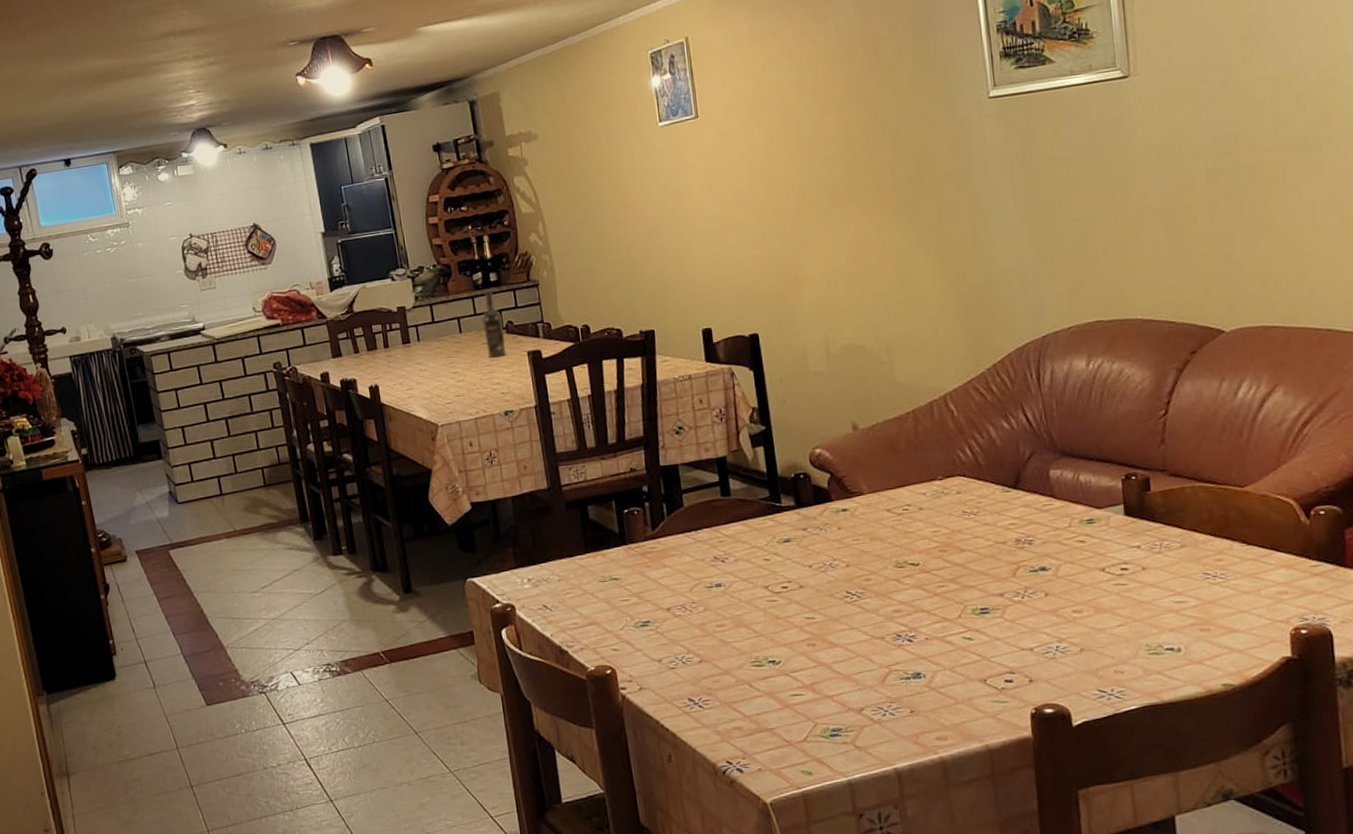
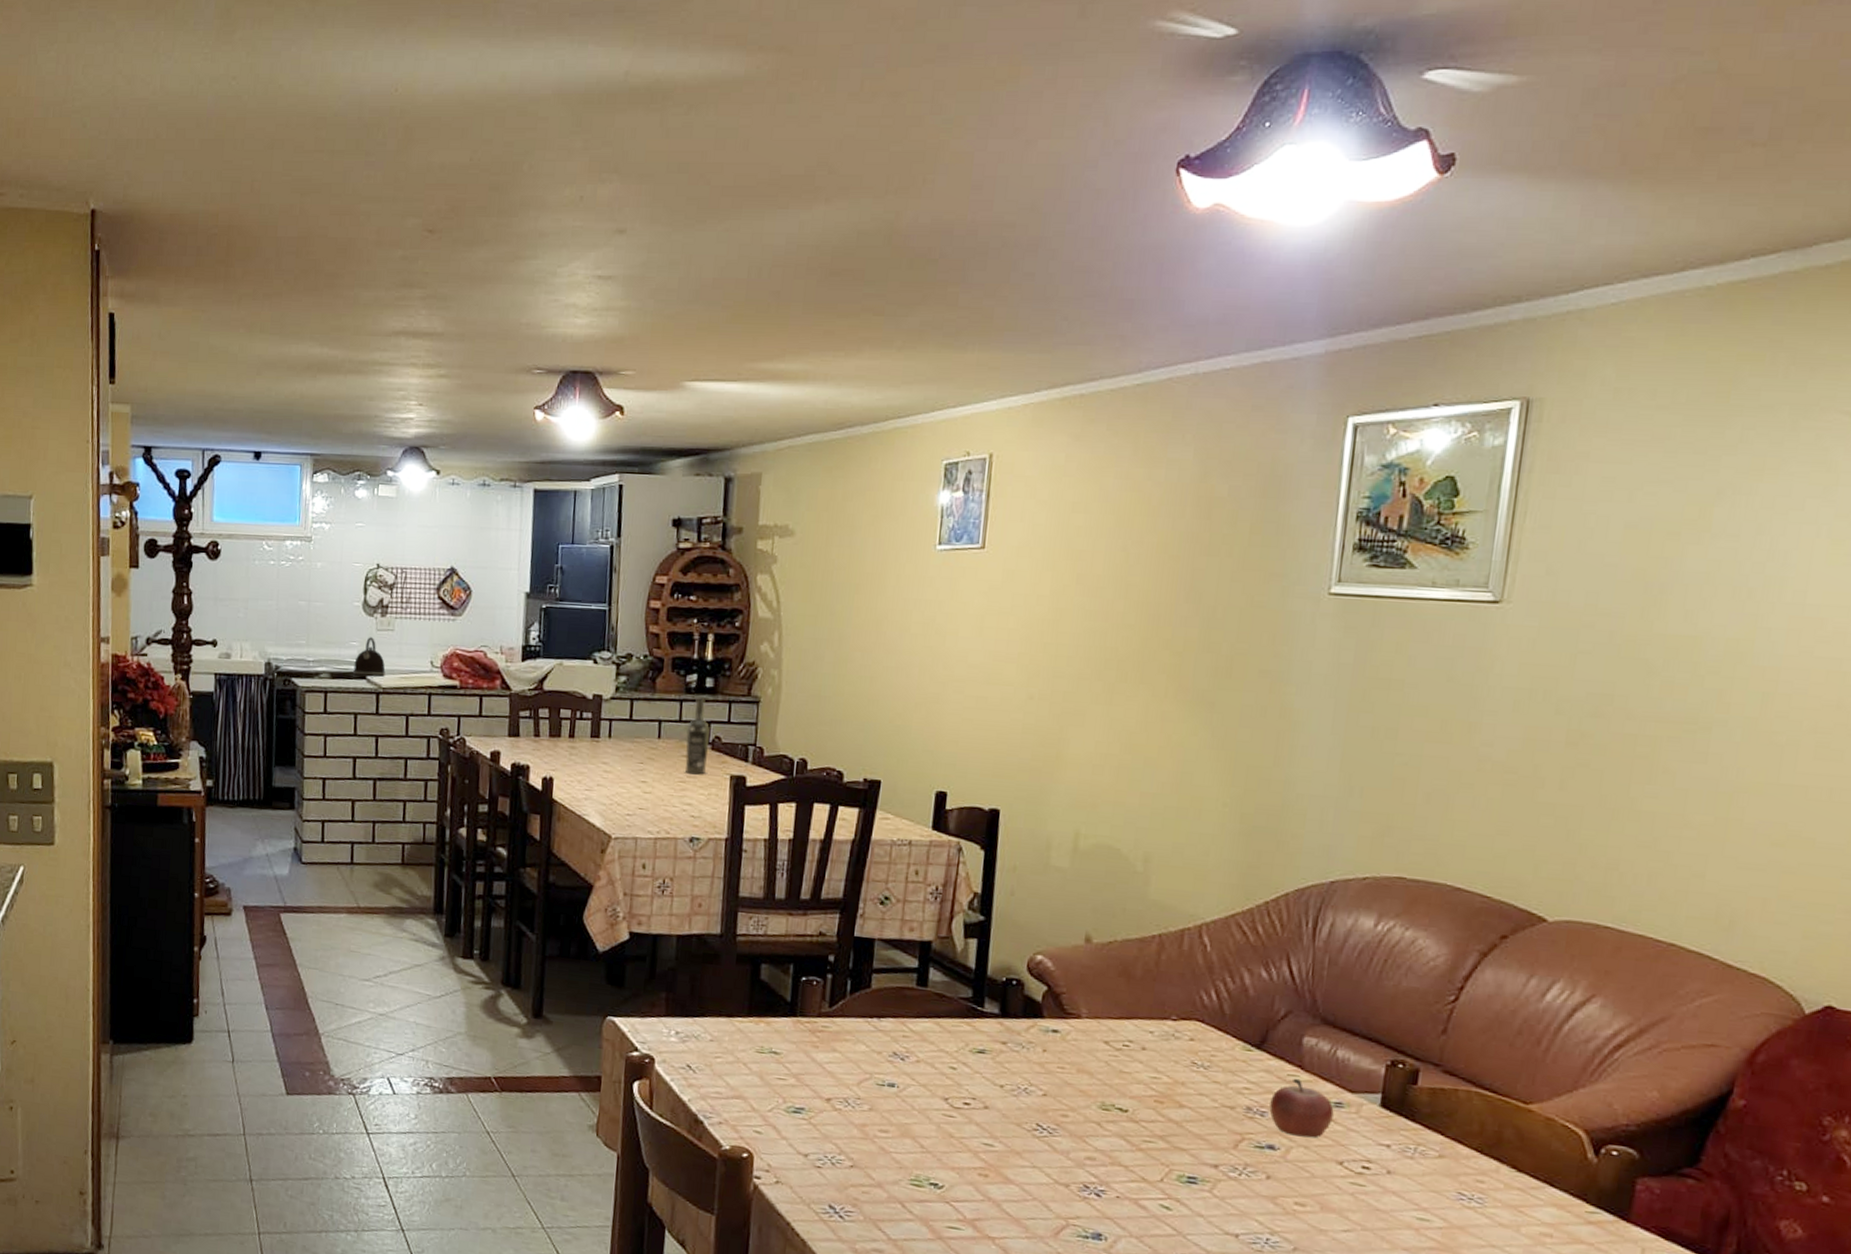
kettle: none [187,297,217,334] -> present [353,637,386,678]
fruit: none [1034,506,1089,555] -> present [1269,1078,1334,1138]

